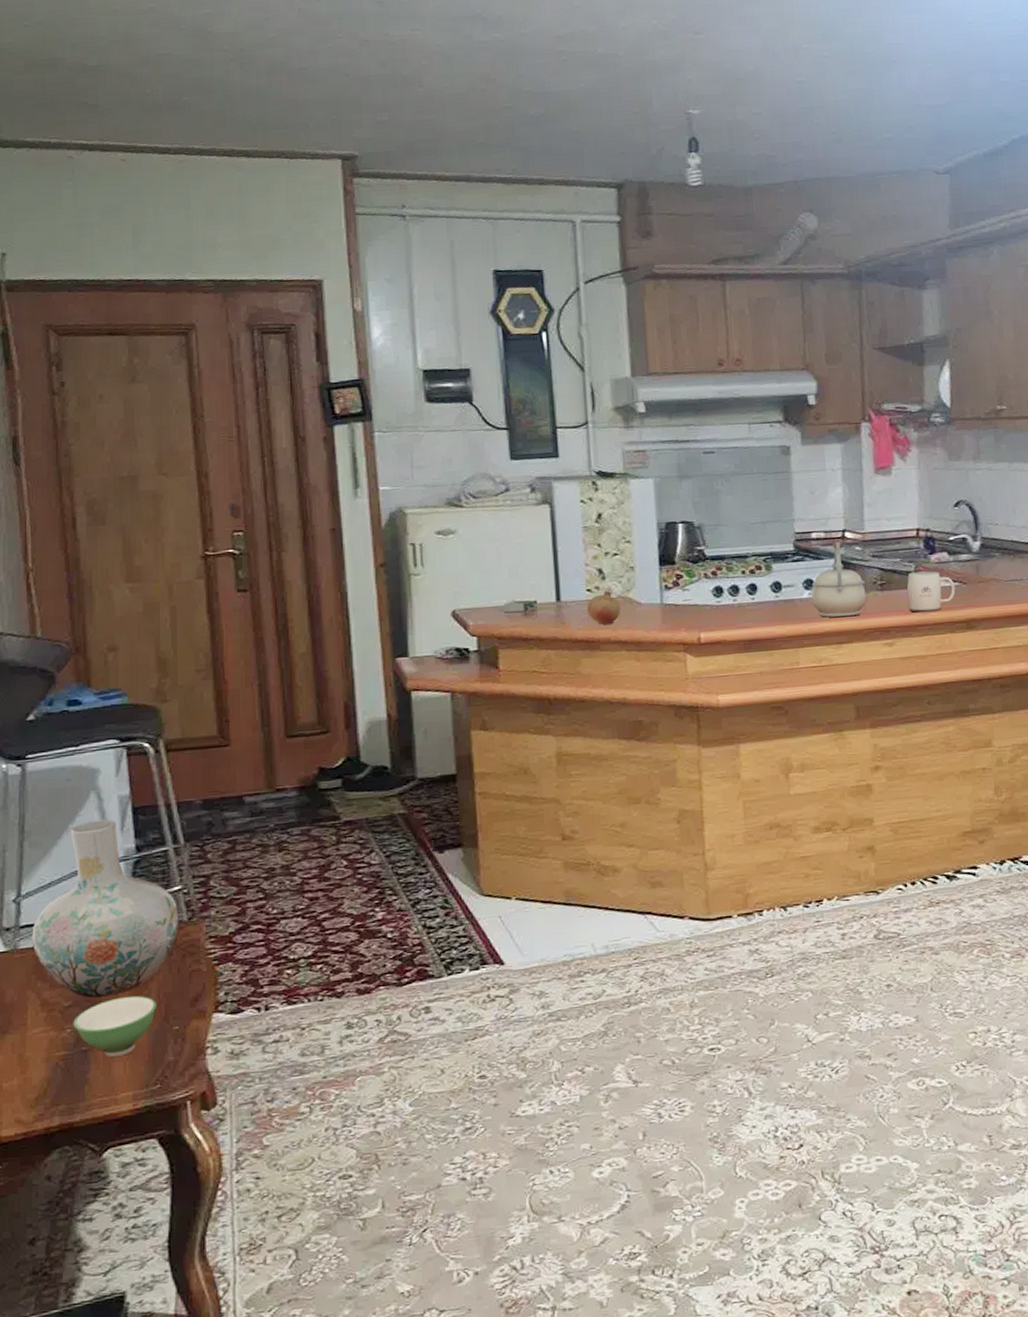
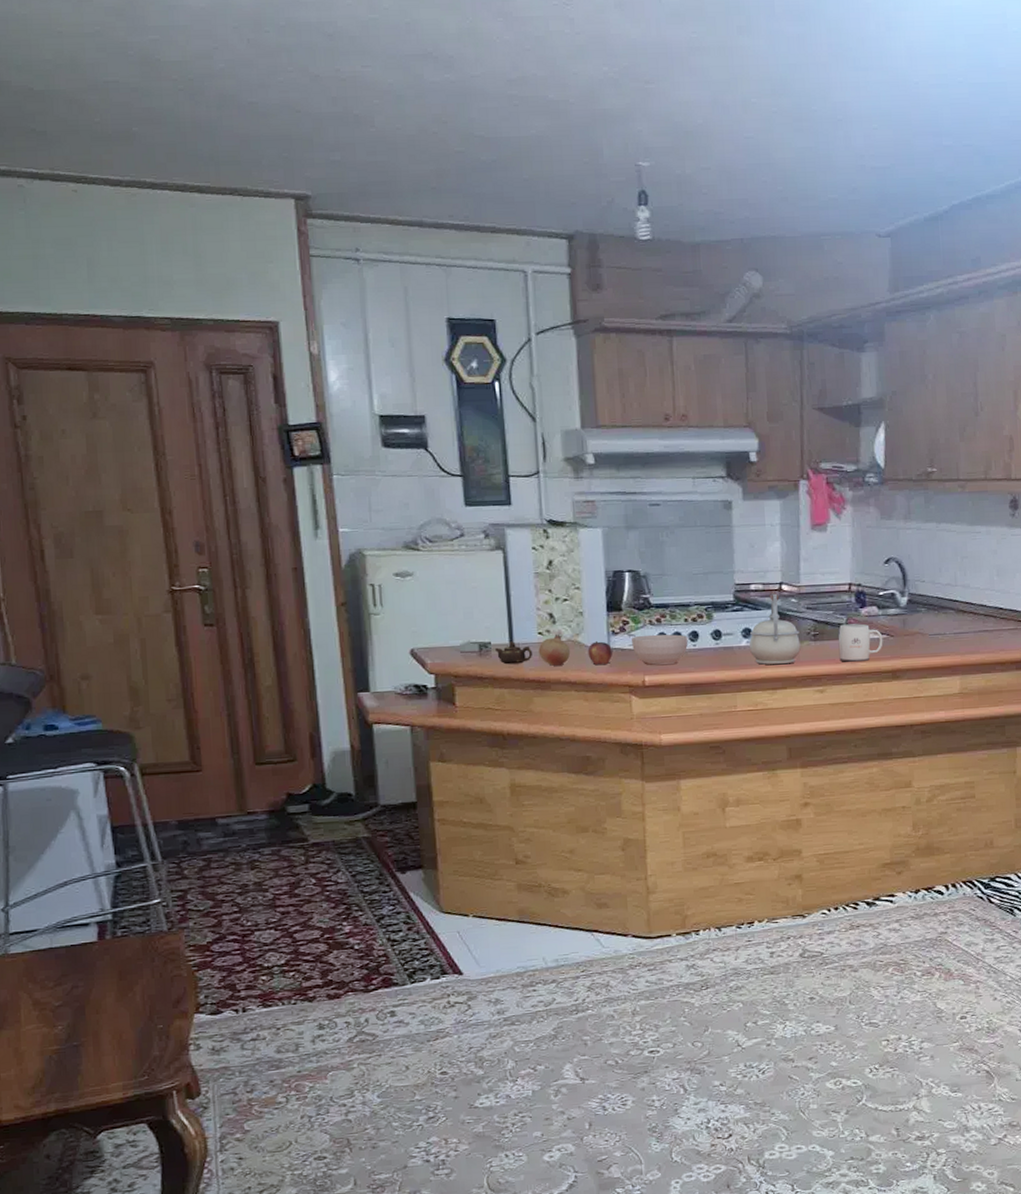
vase: present [32,819,179,998] -> none [21,836,160,999]
bowl: present [73,995,156,1057] -> none [64,997,141,1052]
teapot: none [541,599,580,625] -> present [495,641,532,665]
fruit: none [639,596,666,623] -> present [587,640,612,666]
bowl: none [686,587,746,622] -> present [632,634,689,666]

